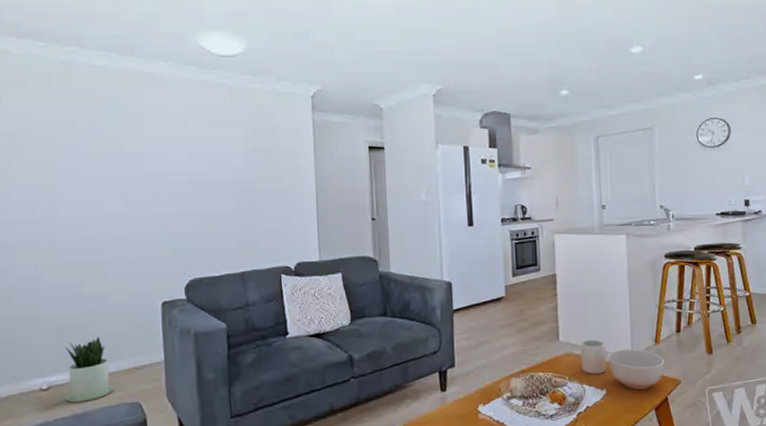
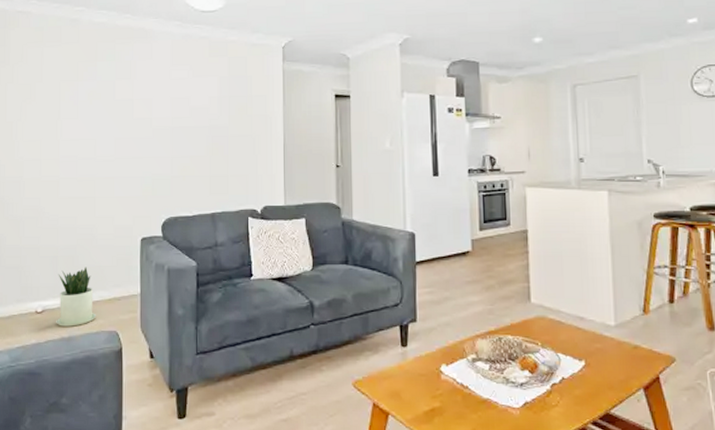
mug: present [580,339,607,374] -> none [554,304,586,343]
bowl: present [608,348,665,390] -> none [587,317,656,366]

